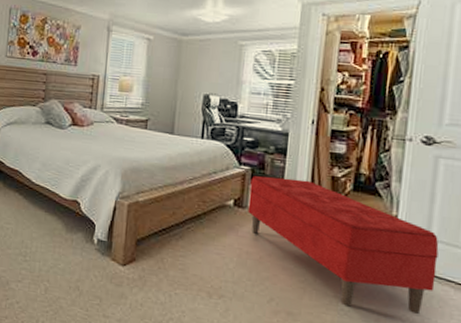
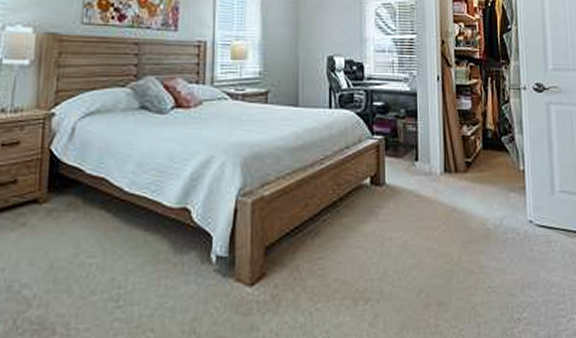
bench: present [248,176,439,314] -> none [385,143,565,282]

